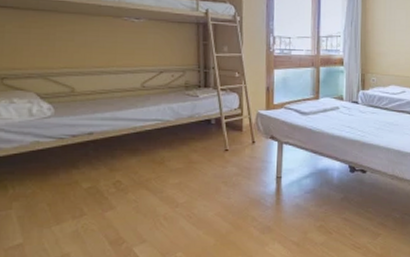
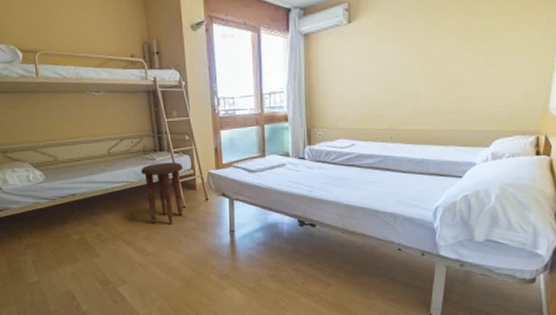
side table: none [179,100,229,170] -> present [140,162,183,225]

